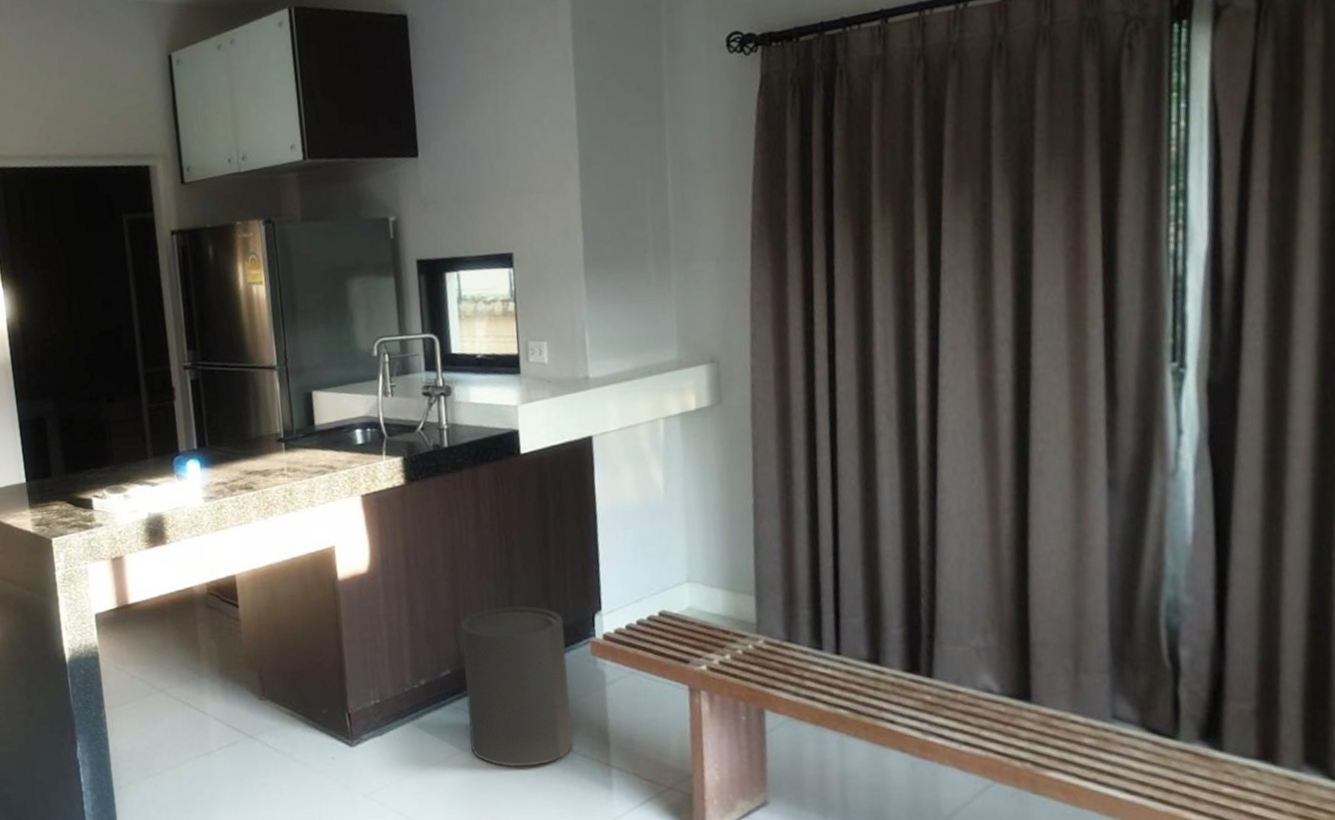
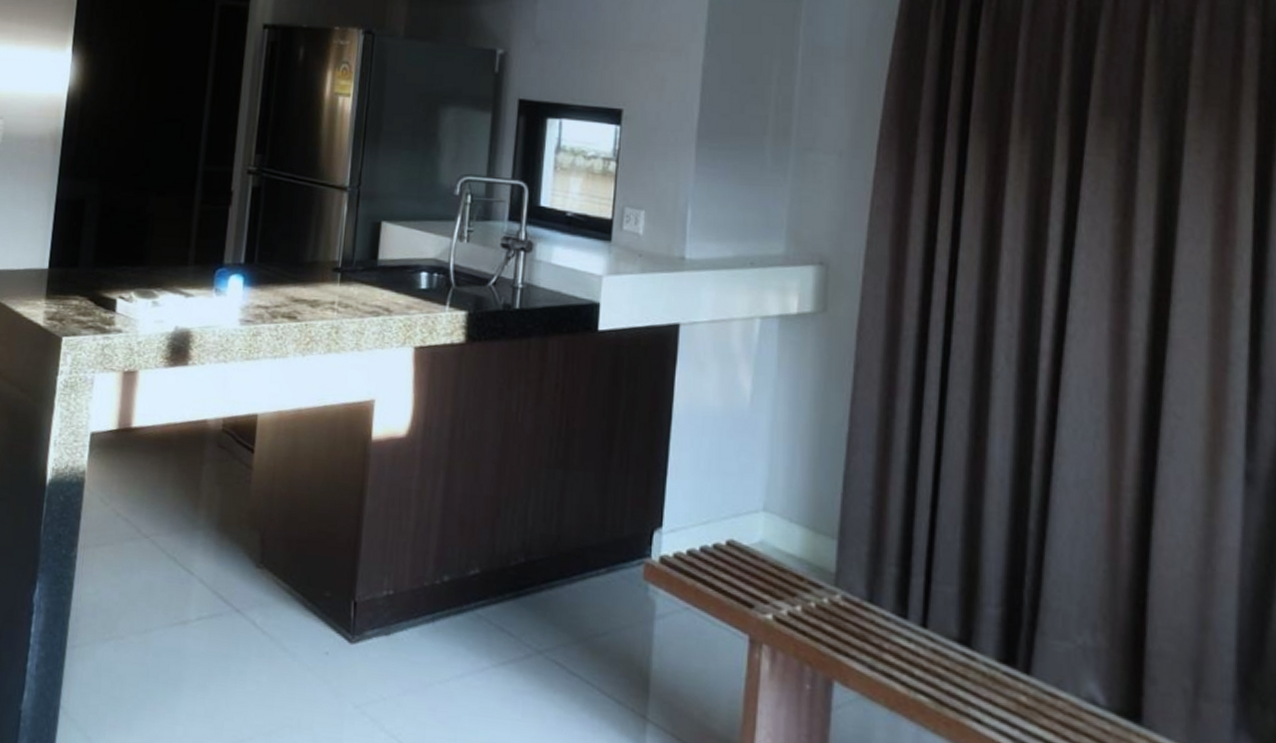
trash can: present [460,605,573,767] -> none [488,504,617,705]

